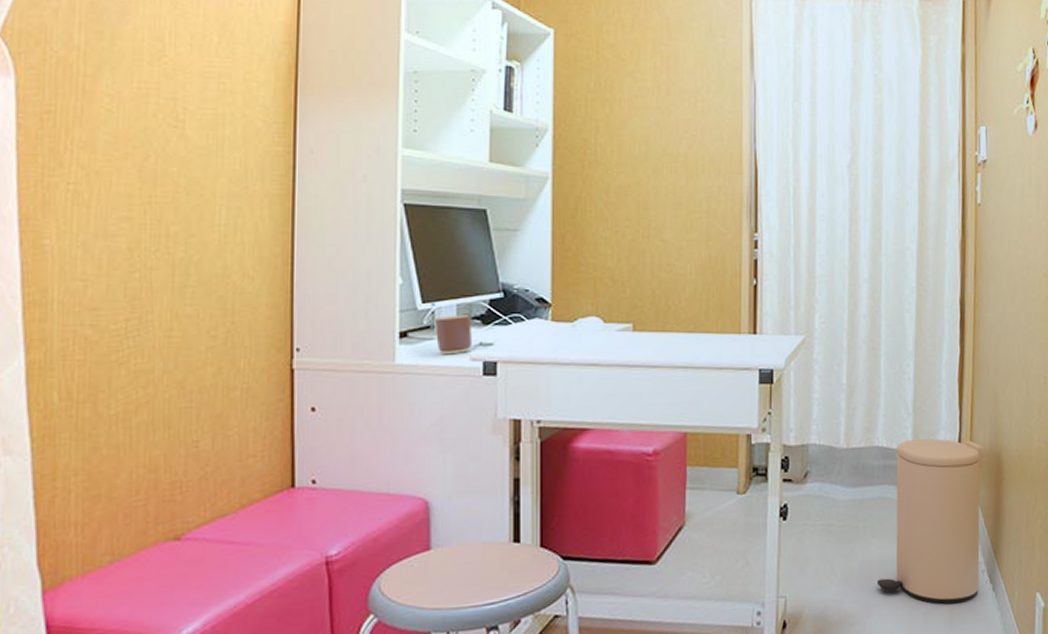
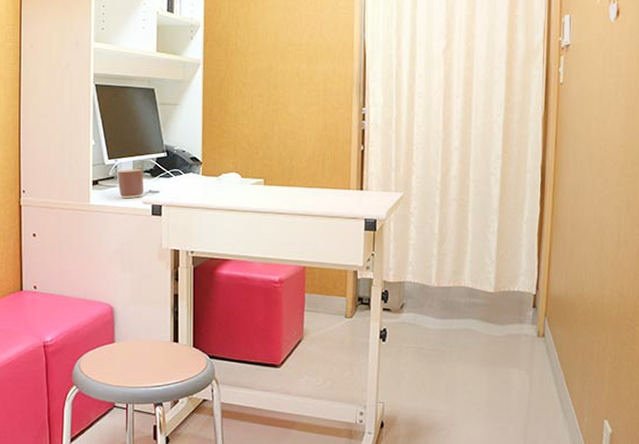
pedal bin: present [876,439,984,605] -> none [460,283,559,422]

